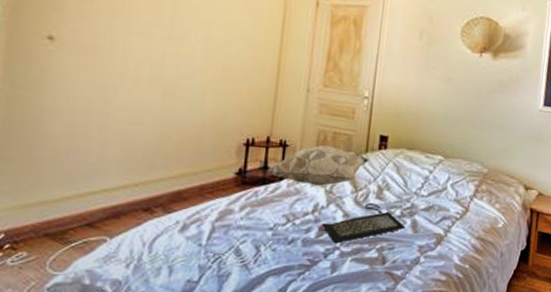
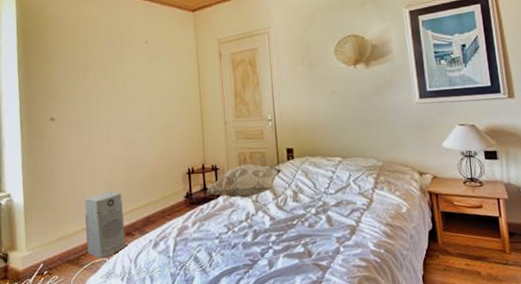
air purifier: none [79,150,145,237] -> present [84,191,126,259]
clutch bag: present [319,203,406,242] -> none [253,206,322,243]

